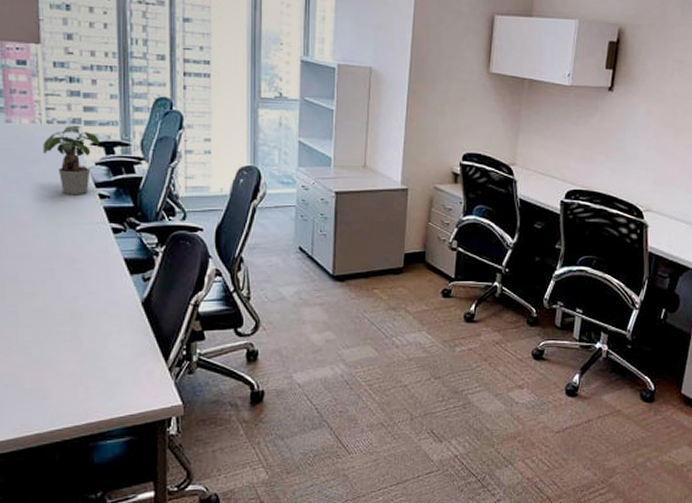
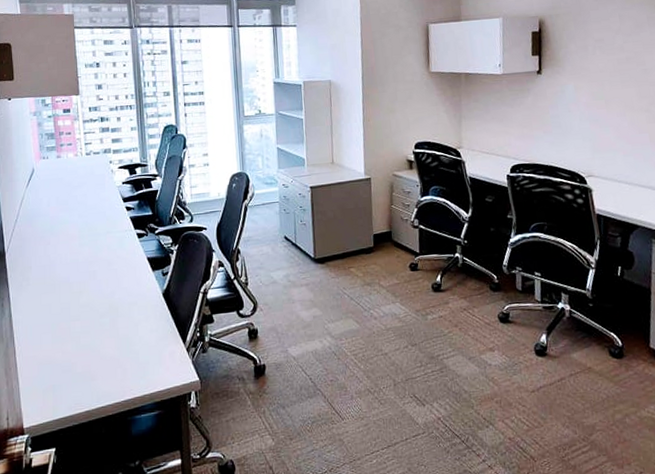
potted plant: present [43,126,99,194] -> none [84,155,125,209]

